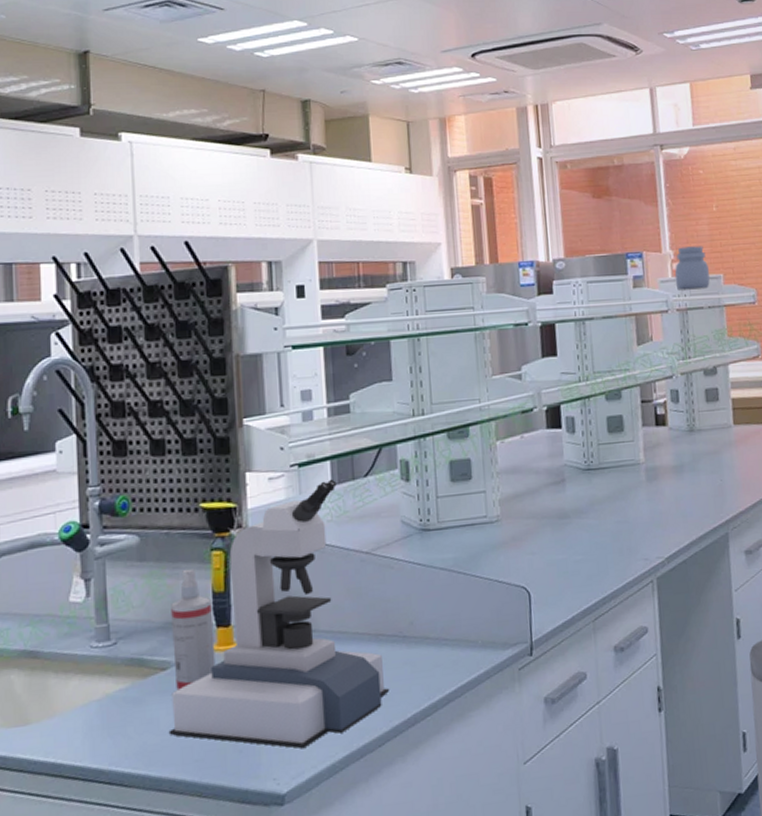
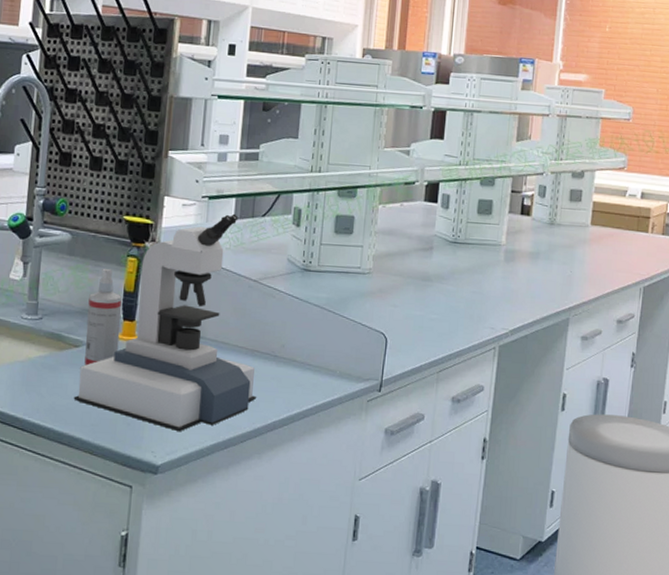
jar: present [674,246,710,290] -> none [560,59,593,101]

